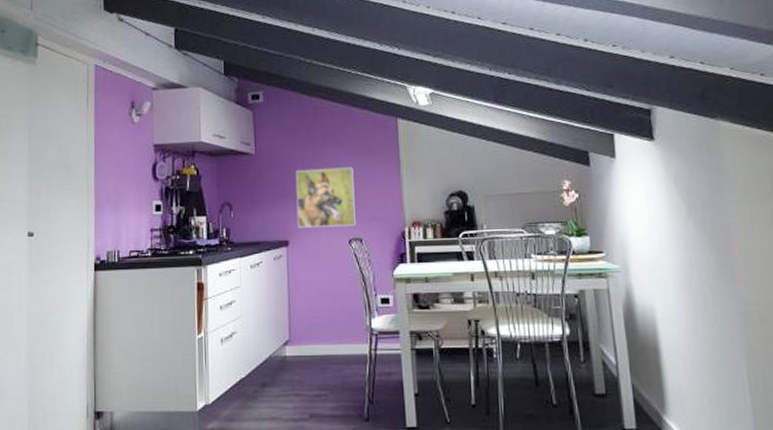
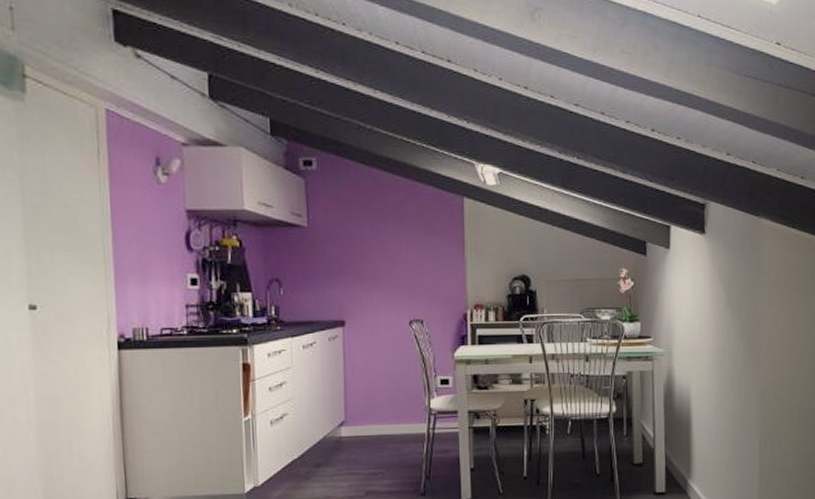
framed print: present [295,167,356,229] -> none [353,246,417,309]

